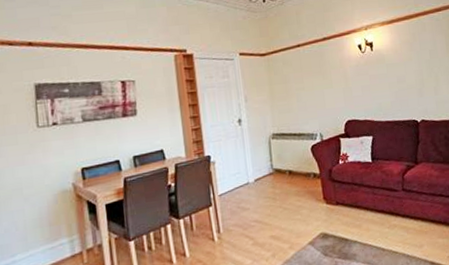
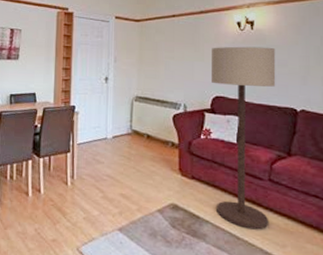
floor lamp: none [338,66,407,239] -> present [210,46,276,230]

